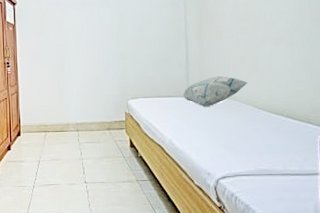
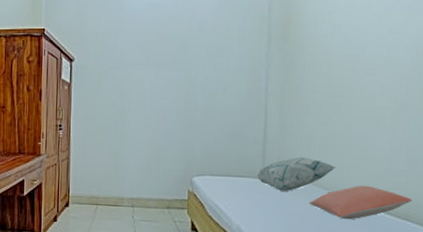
pillow: none [227,96,311,127] -> present [308,185,412,220]

